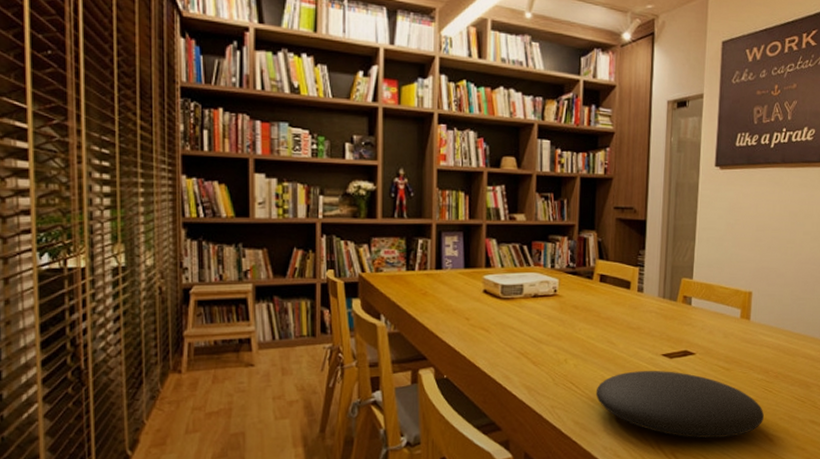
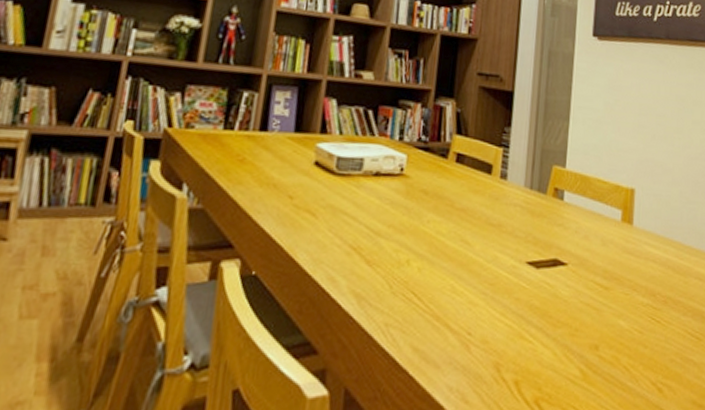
plate: present [595,371,764,439] -> none [442,282,651,384]

